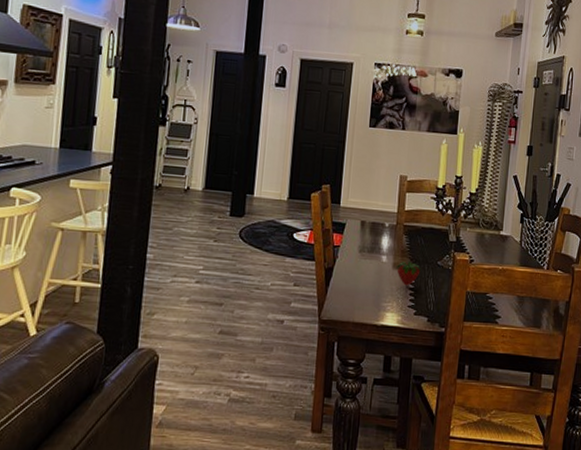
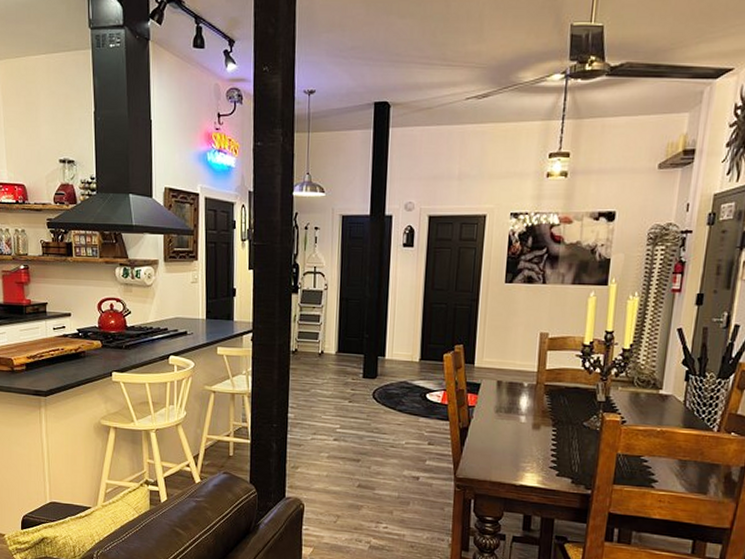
fruit: present [395,259,421,286] -> none [535,420,564,447]

